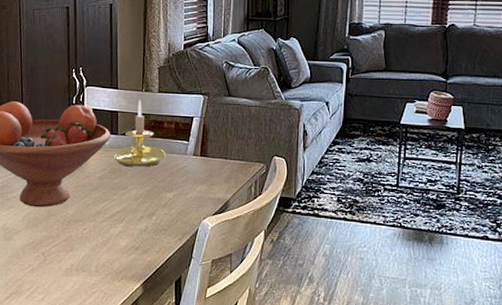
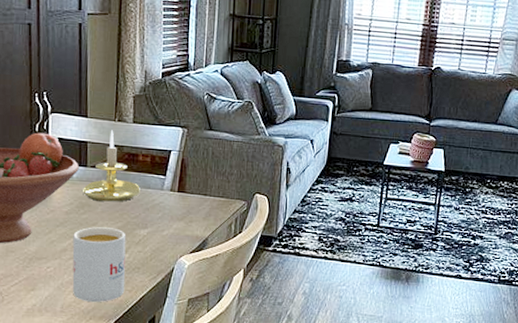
mug: none [105,191,154,263] -> present [72,227,126,302]

